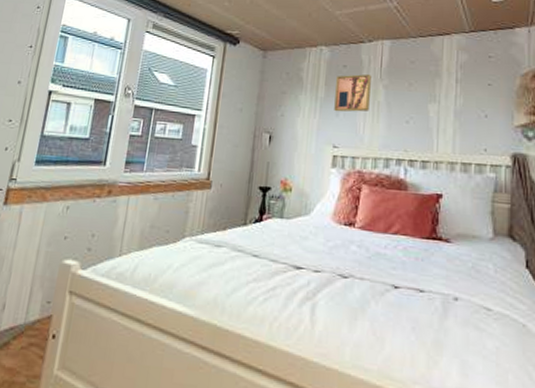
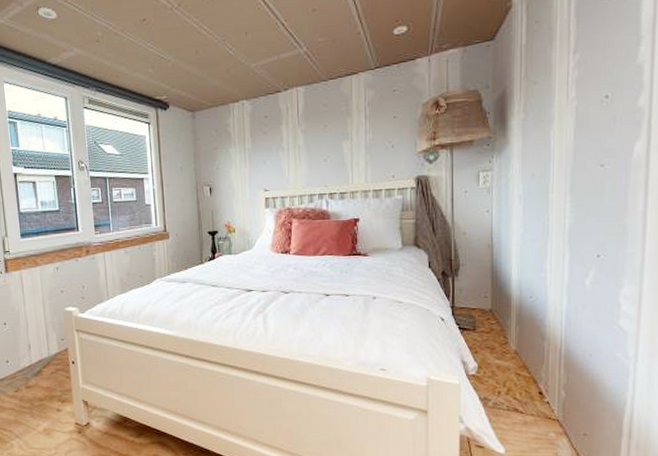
wall art: present [334,74,371,112] -> none [260,122,291,160]

